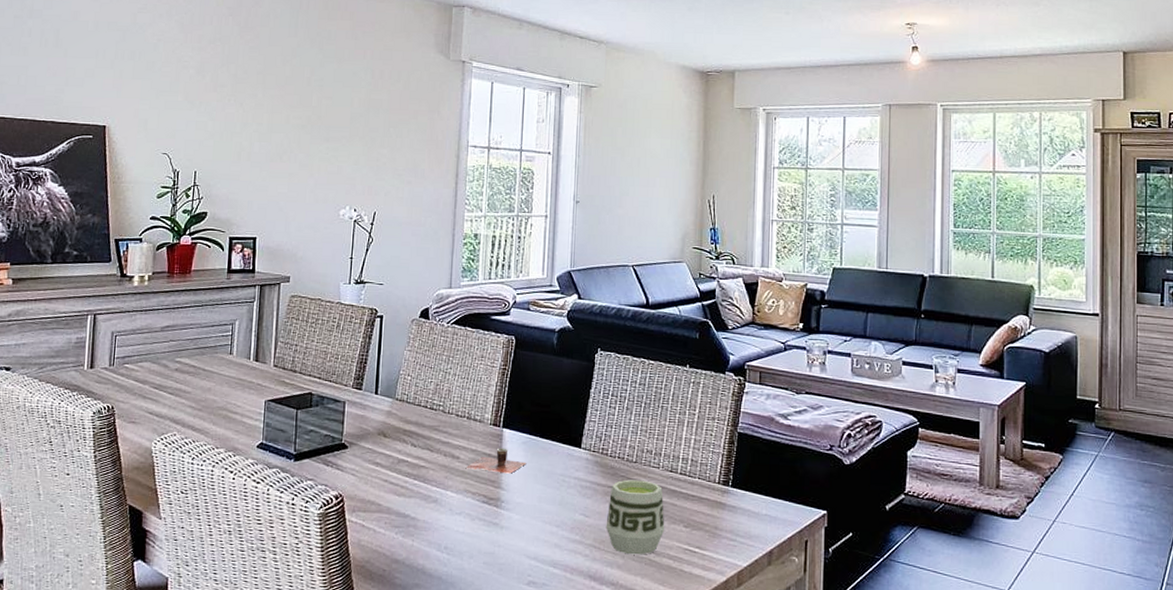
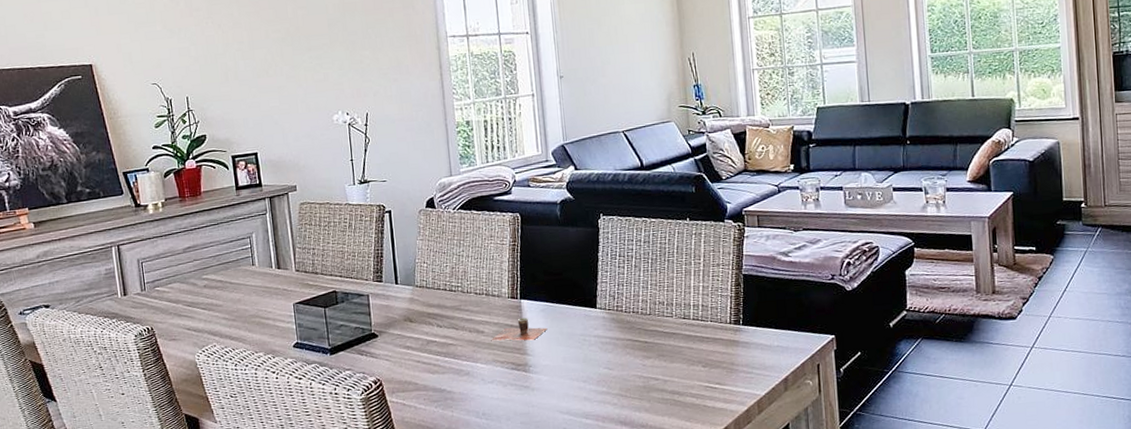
cup: present [606,479,665,555] -> none [629,329,685,398]

